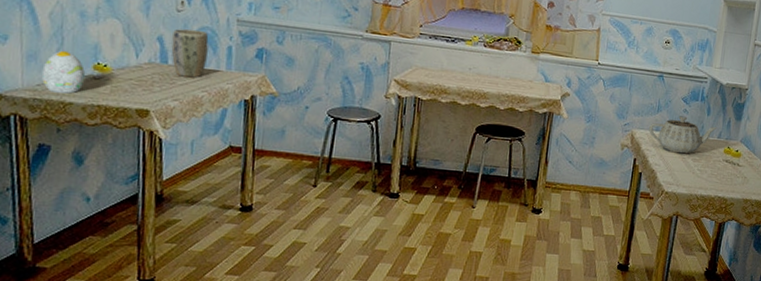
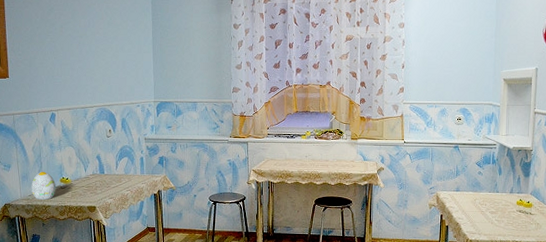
plant pot: present [171,29,209,78] -> none [106,148,128,182]
teapot: present [649,116,717,154] -> none [451,177,509,208]

